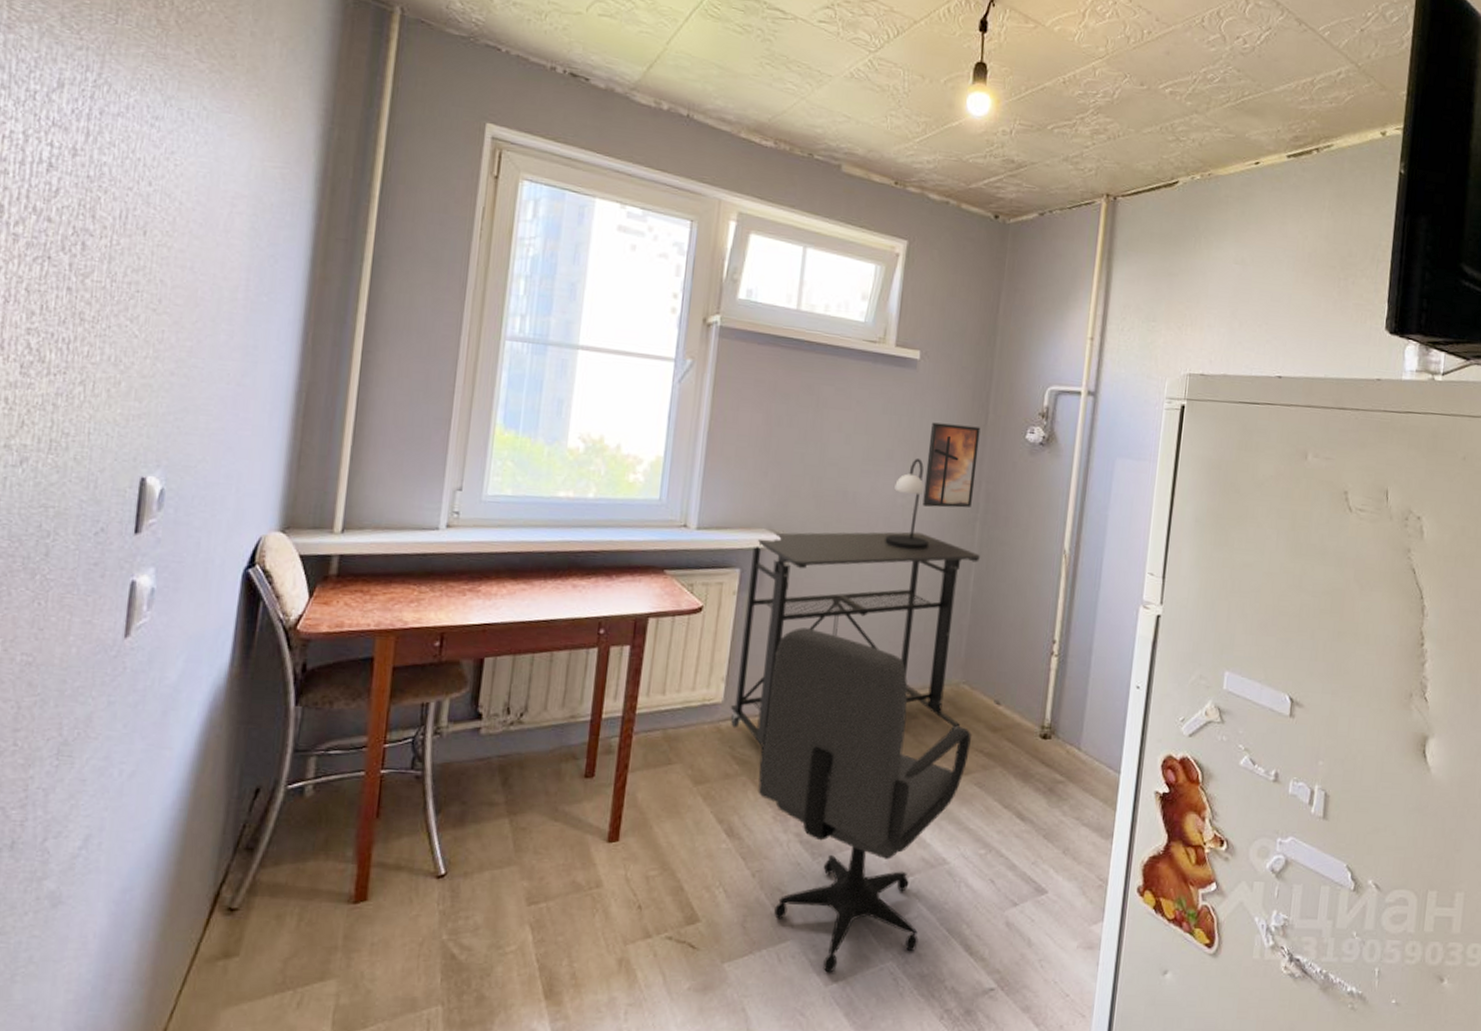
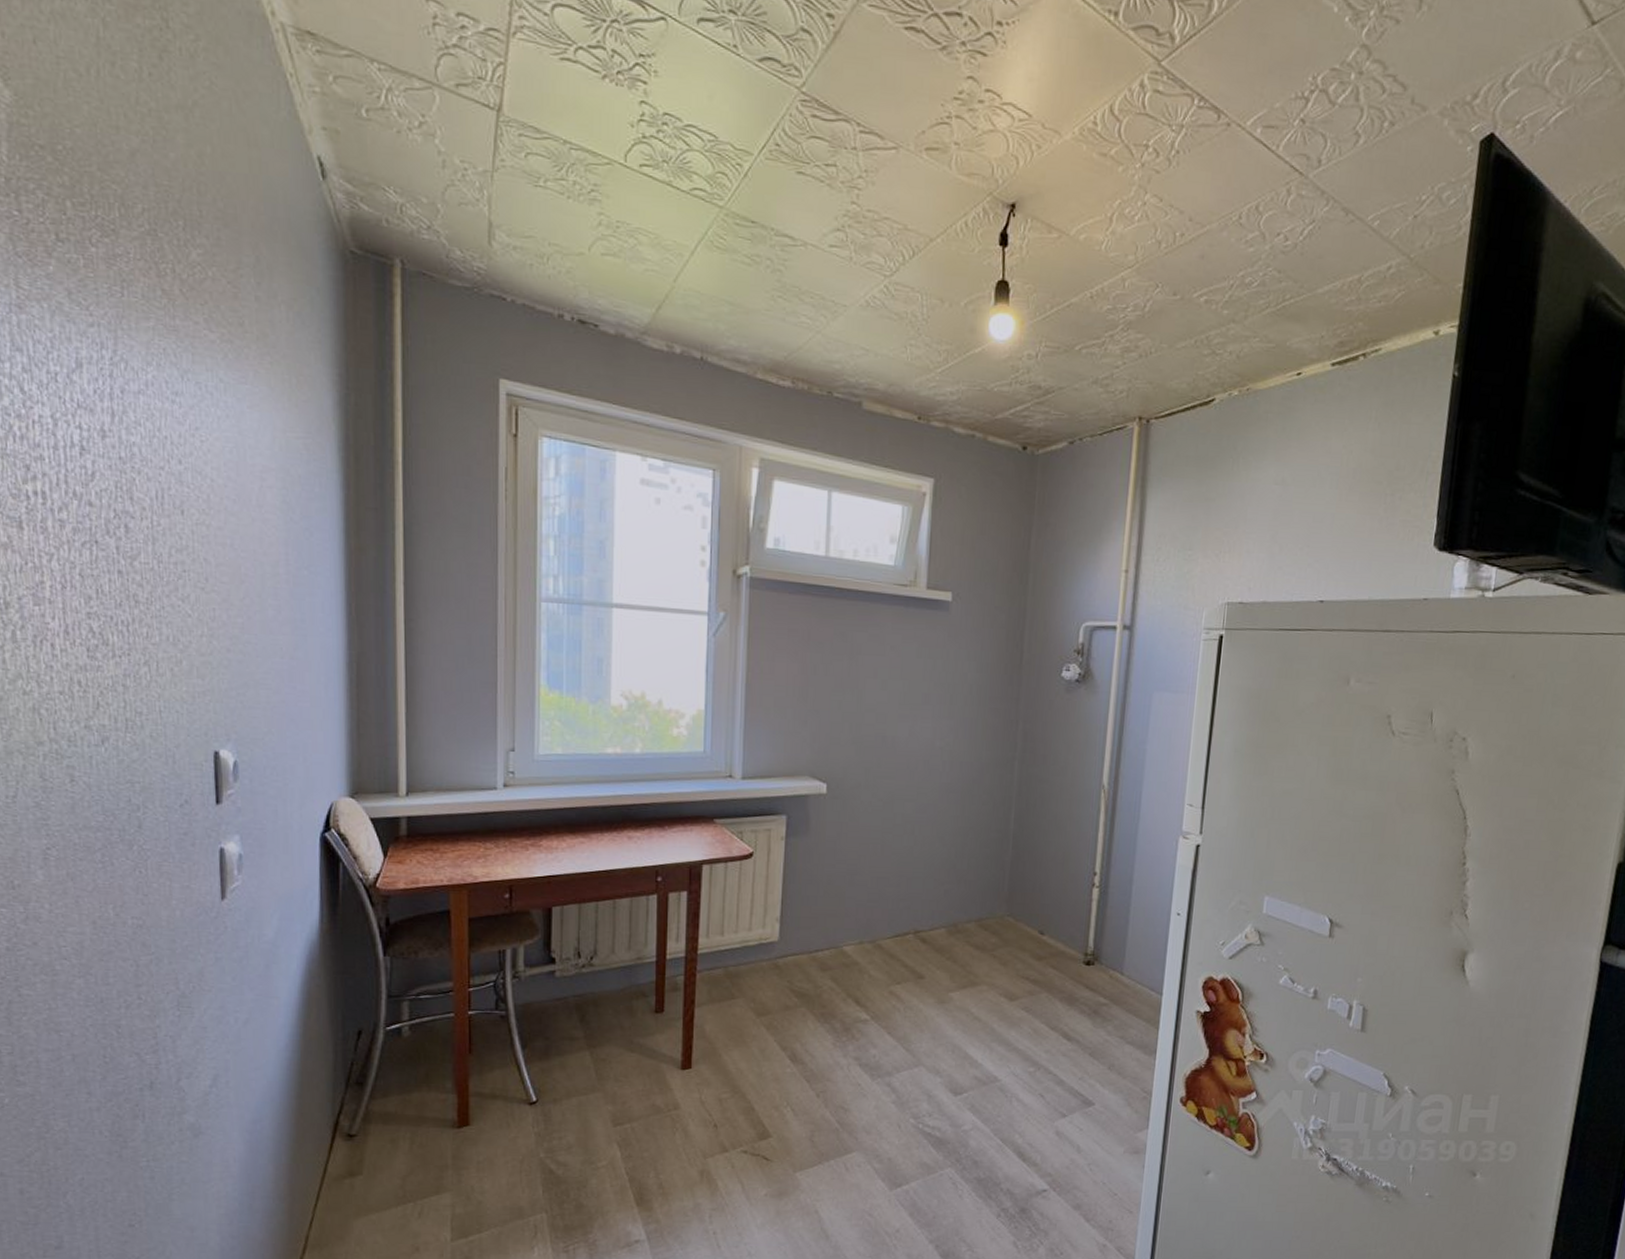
desk: present [730,531,980,746] -> none [785,773,1020,979]
office chair: present [758,627,971,973] -> none [816,869,1017,1179]
table lamp: present [885,459,930,550] -> none [925,701,970,790]
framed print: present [922,422,981,508] -> none [961,664,1016,748]

